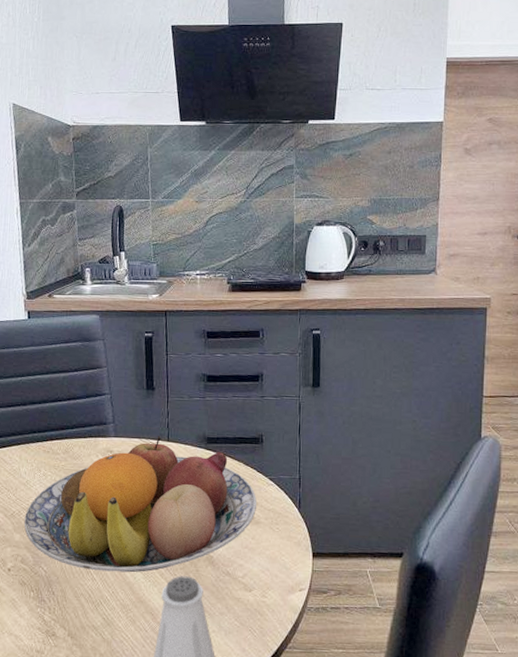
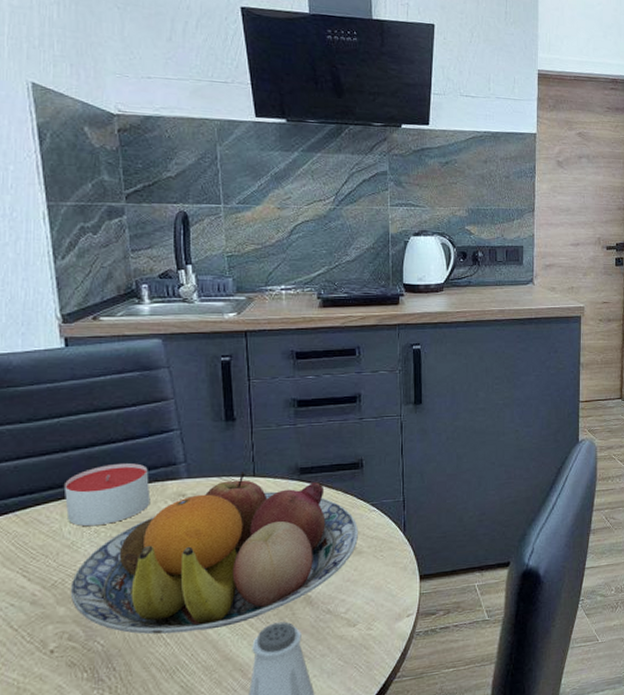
candle: none [22,419,86,470] -> present [63,463,151,527]

